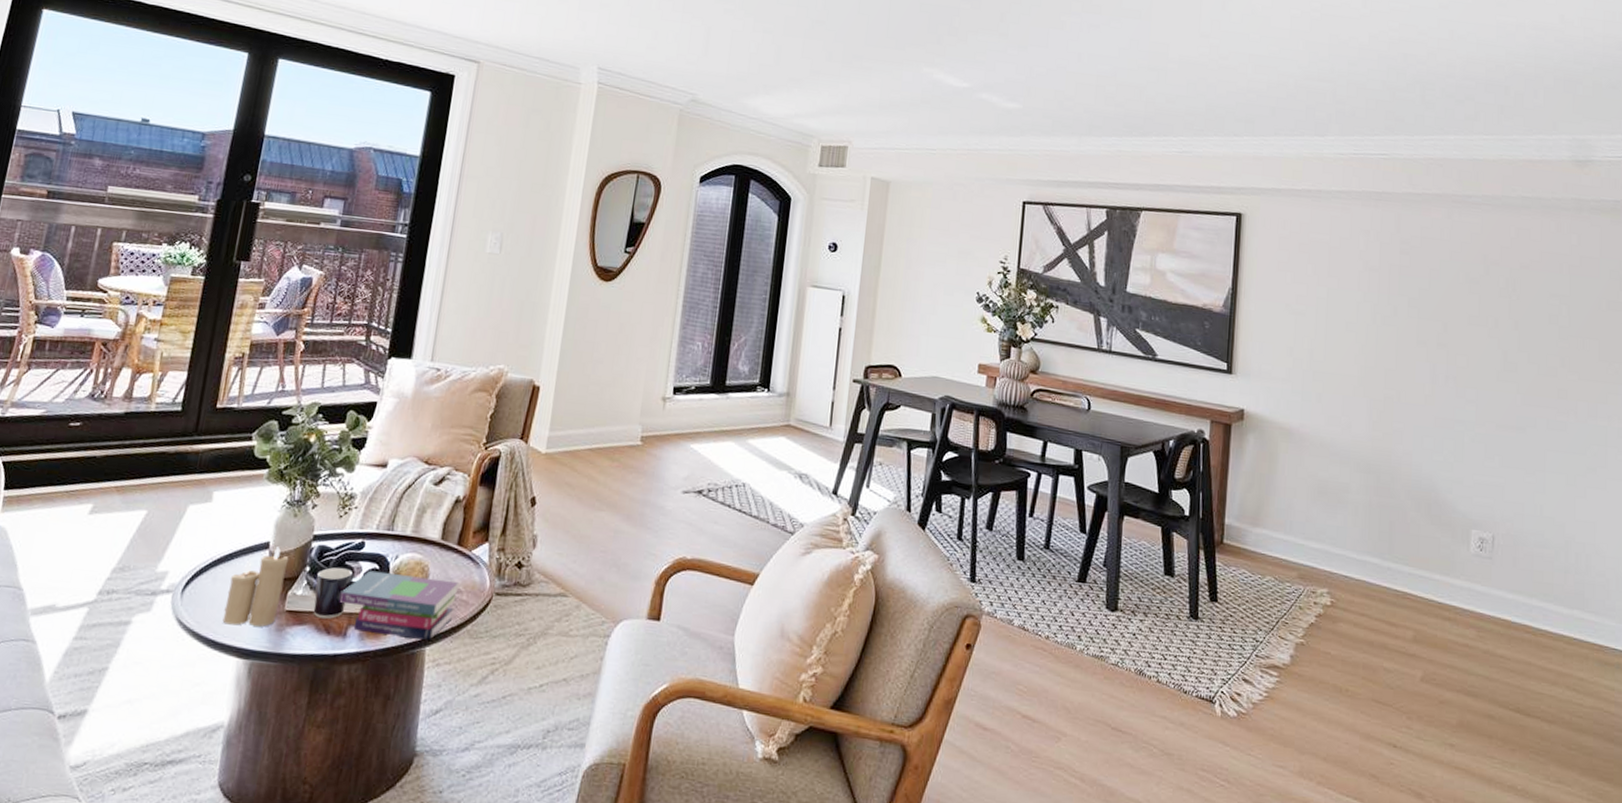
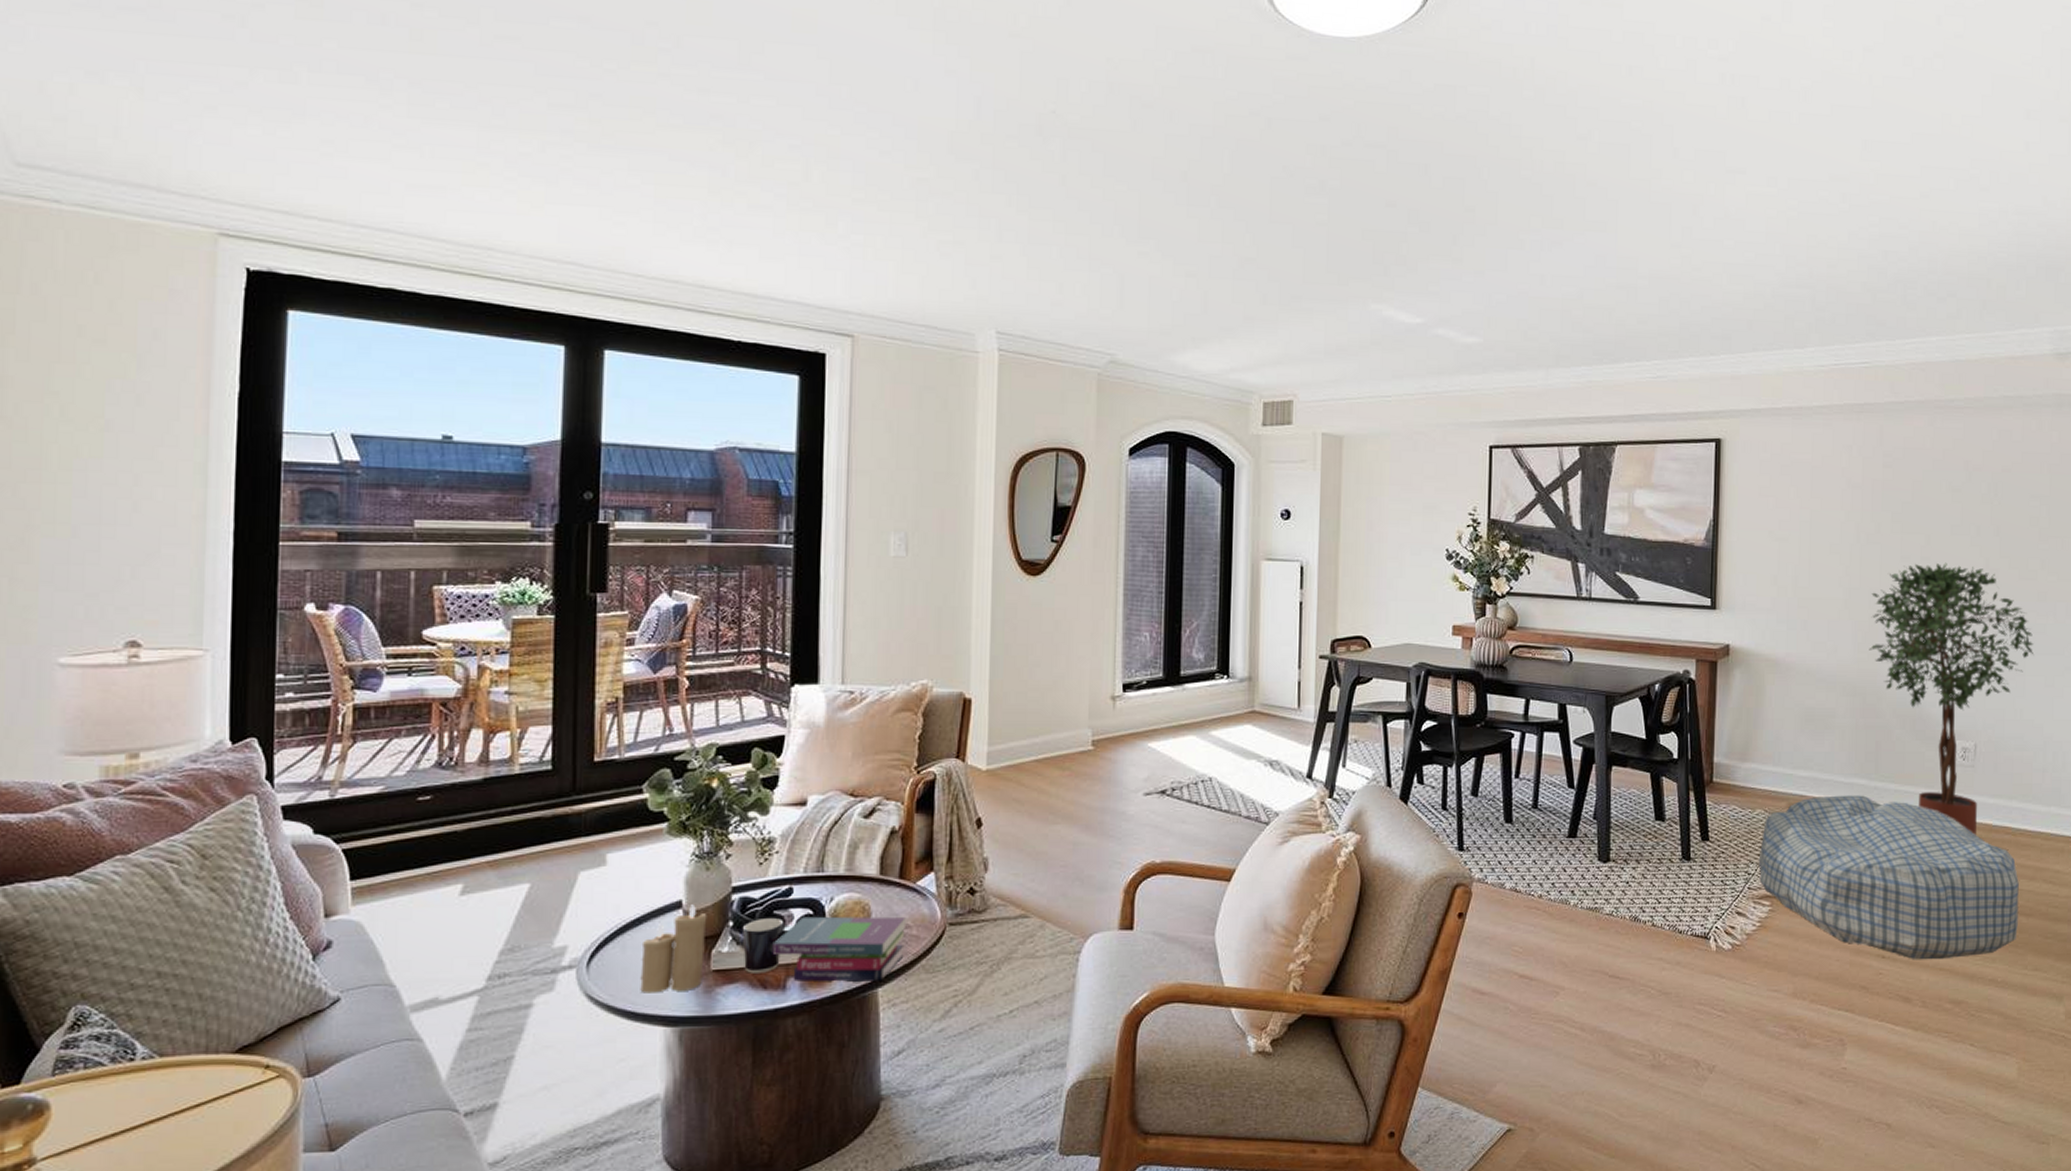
dog bed: none [1267,570,1540,758] -> present [1758,795,2019,960]
potted tree: none [1384,350,1555,630] -> present [1869,562,2035,835]

